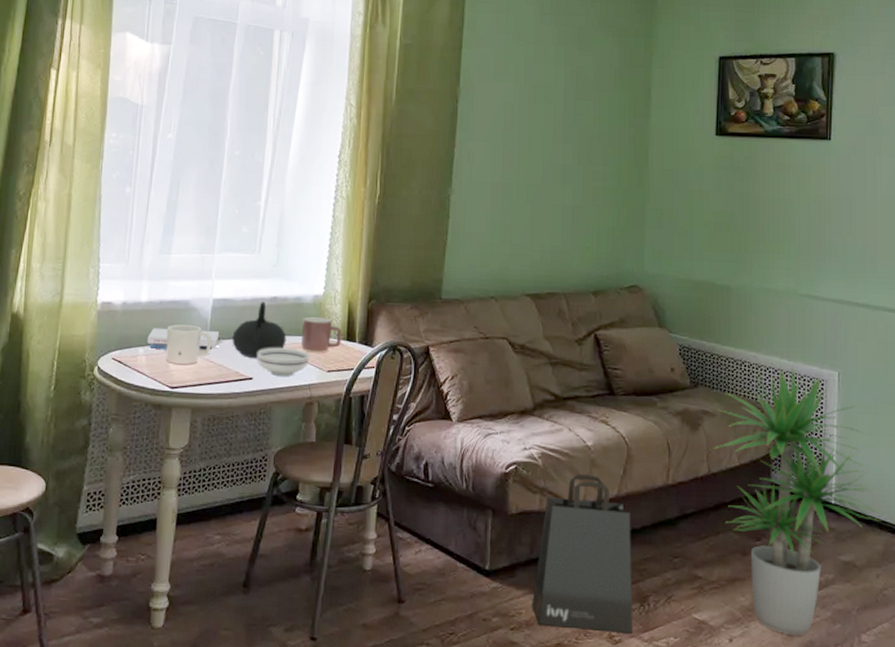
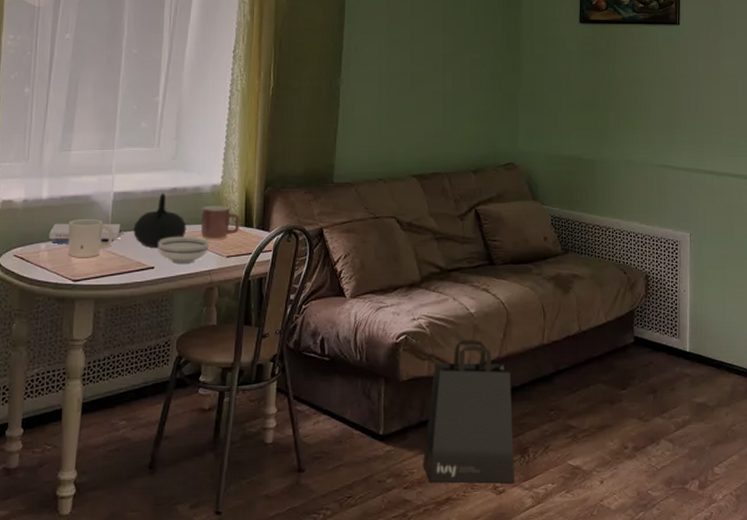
potted plant: present [712,366,881,636] -> none [582,230,729,473]

